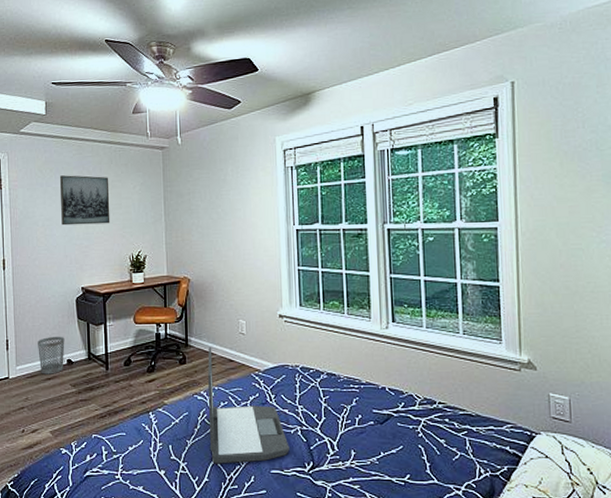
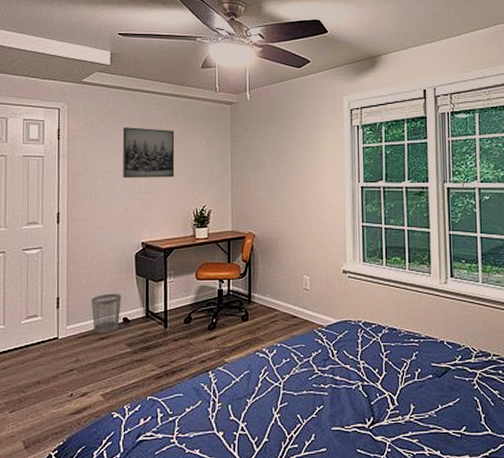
laptop: present [207,347,290,464] -> none [270,304,351,423]

